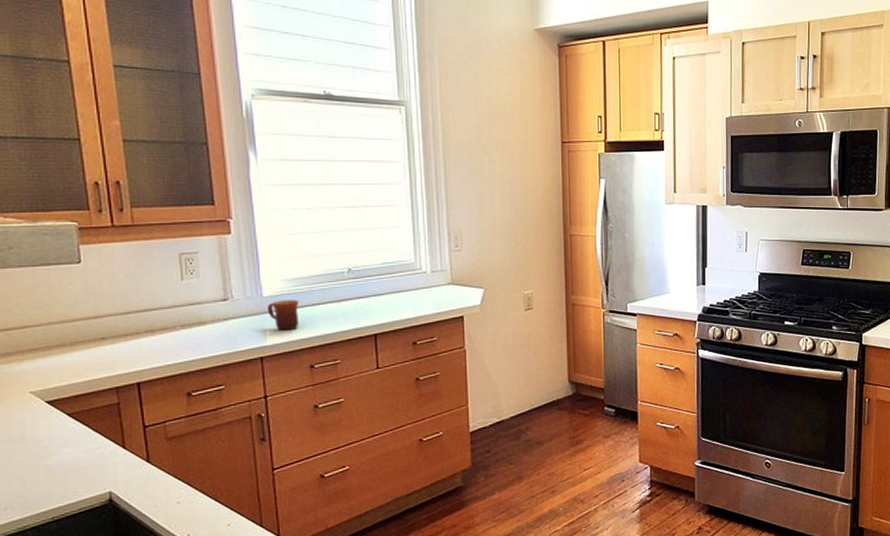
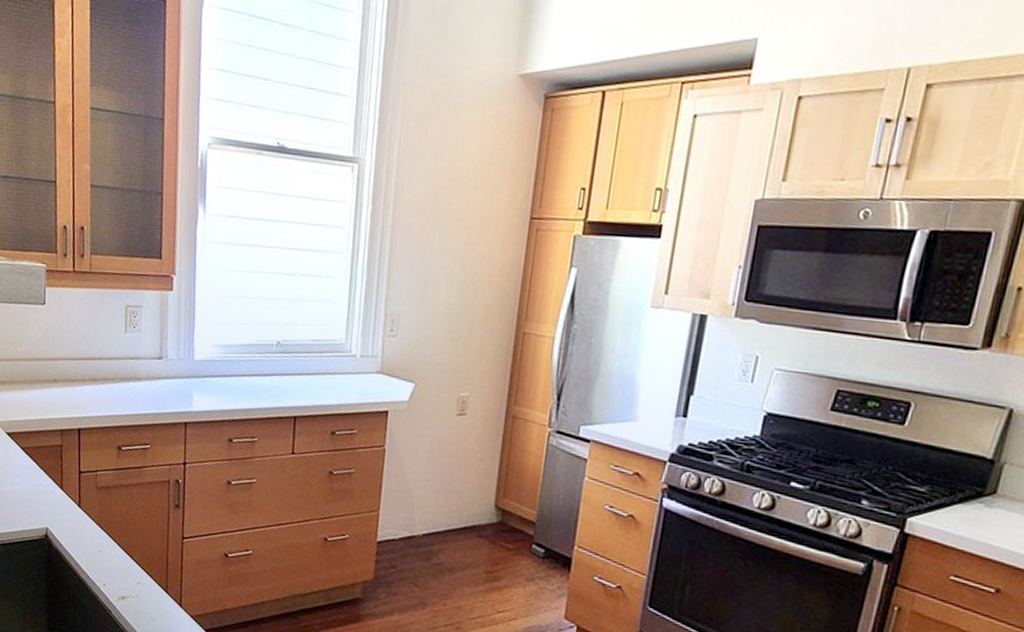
mug: present [268,300,299,331] -> none [196,366,227,399]

